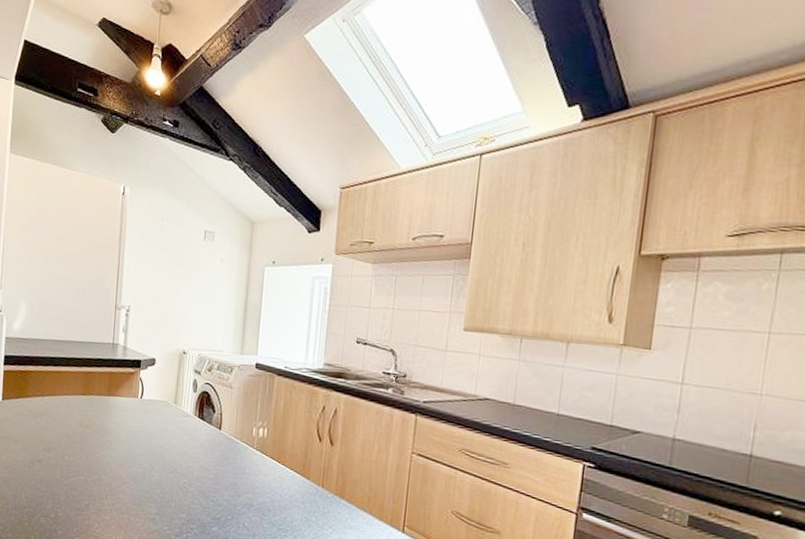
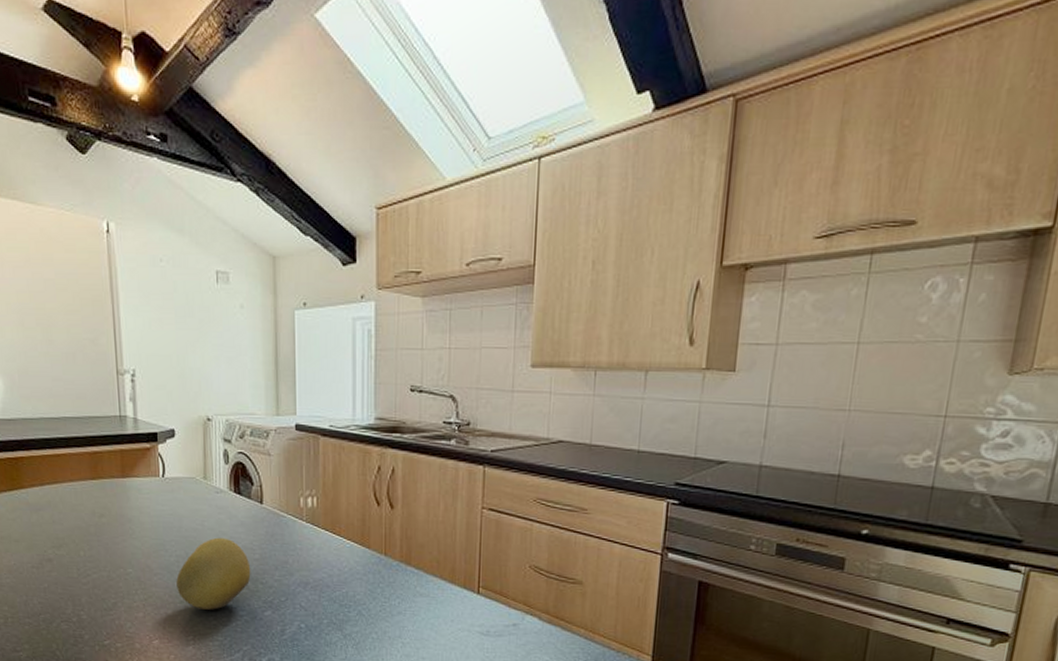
fruit: none [140,455,205,521] -> present [176,537,251,610]

